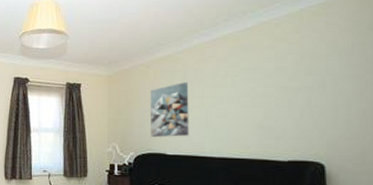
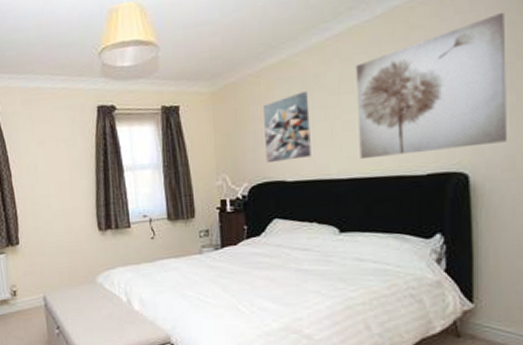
wall art: none [229,34,358,142] -> present [355,12,506,158]

